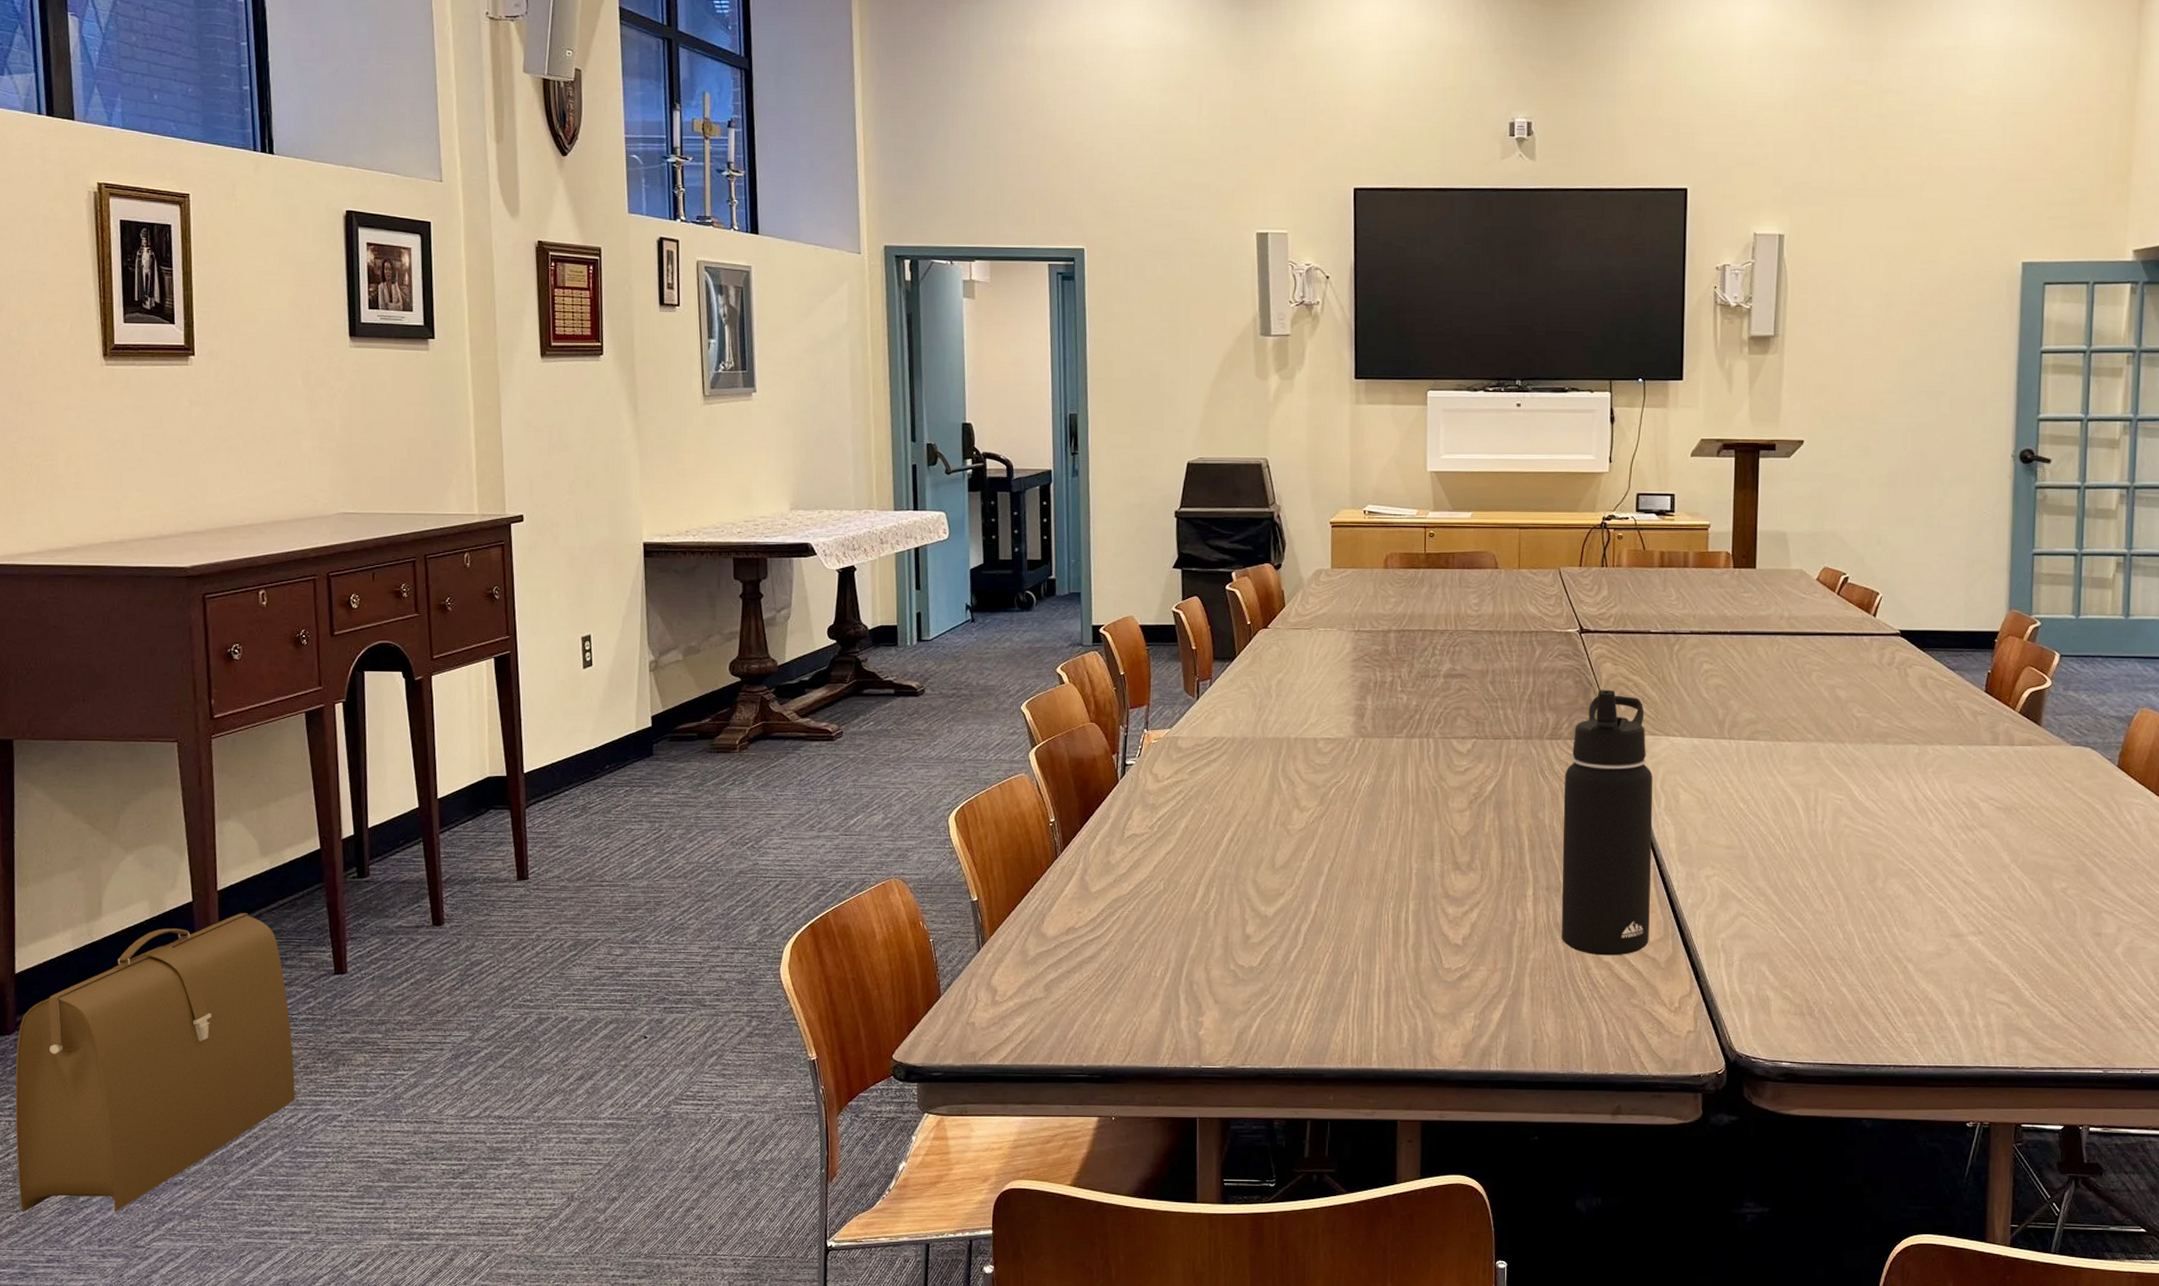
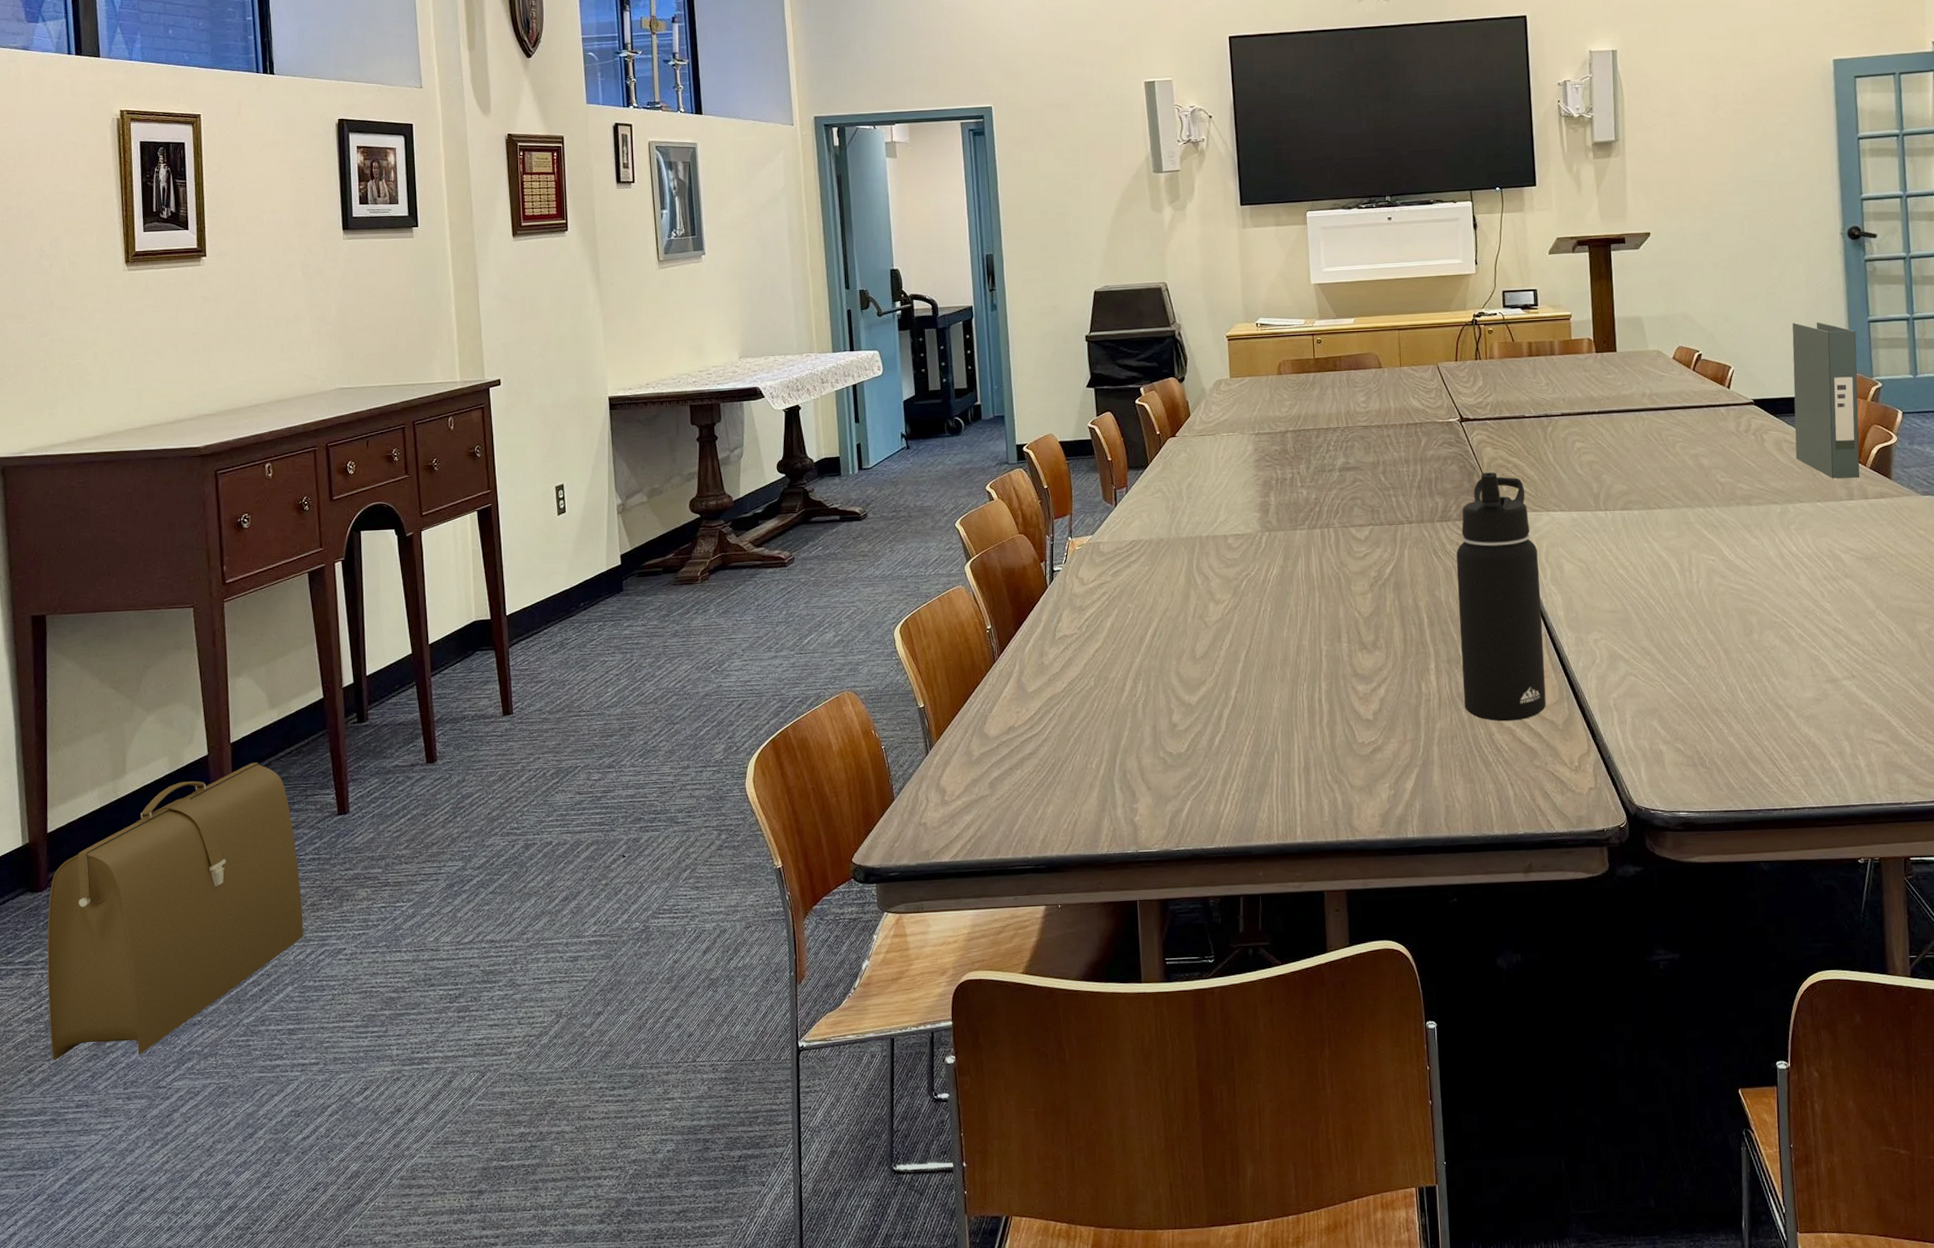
binder: none [1940,550,2018,723] -> present [1792,321,1860,479]

